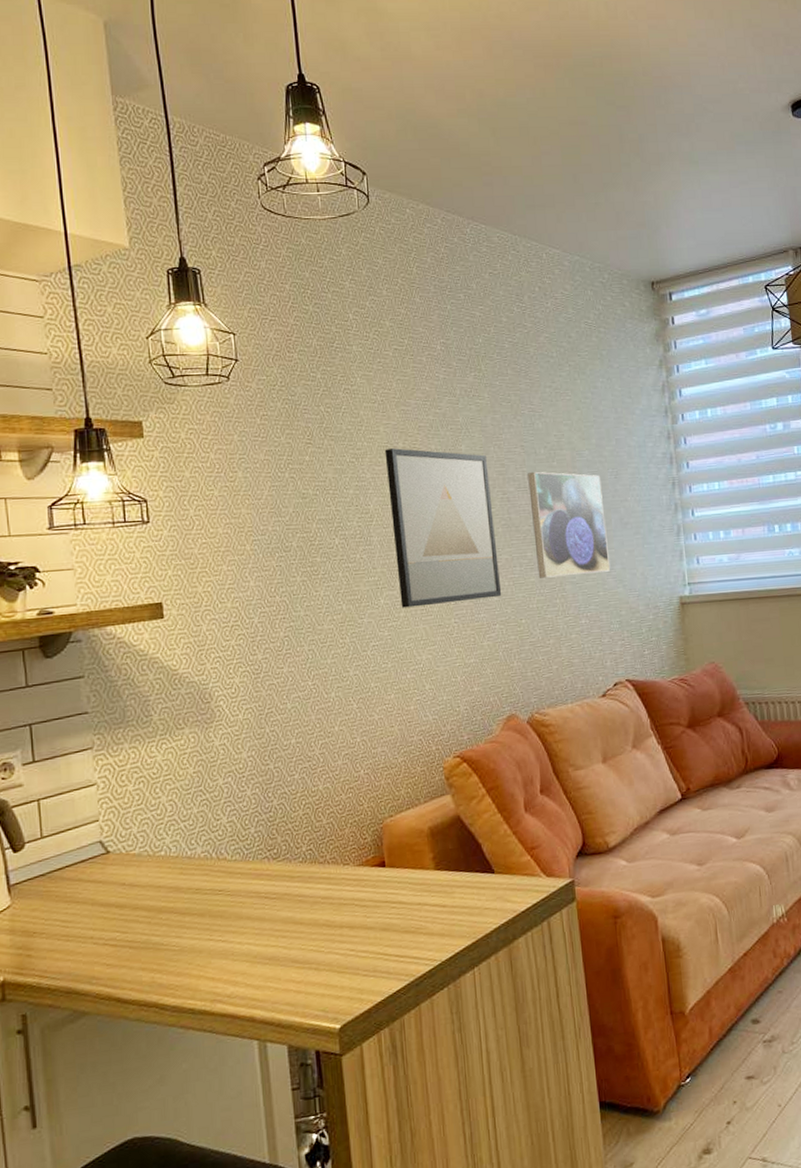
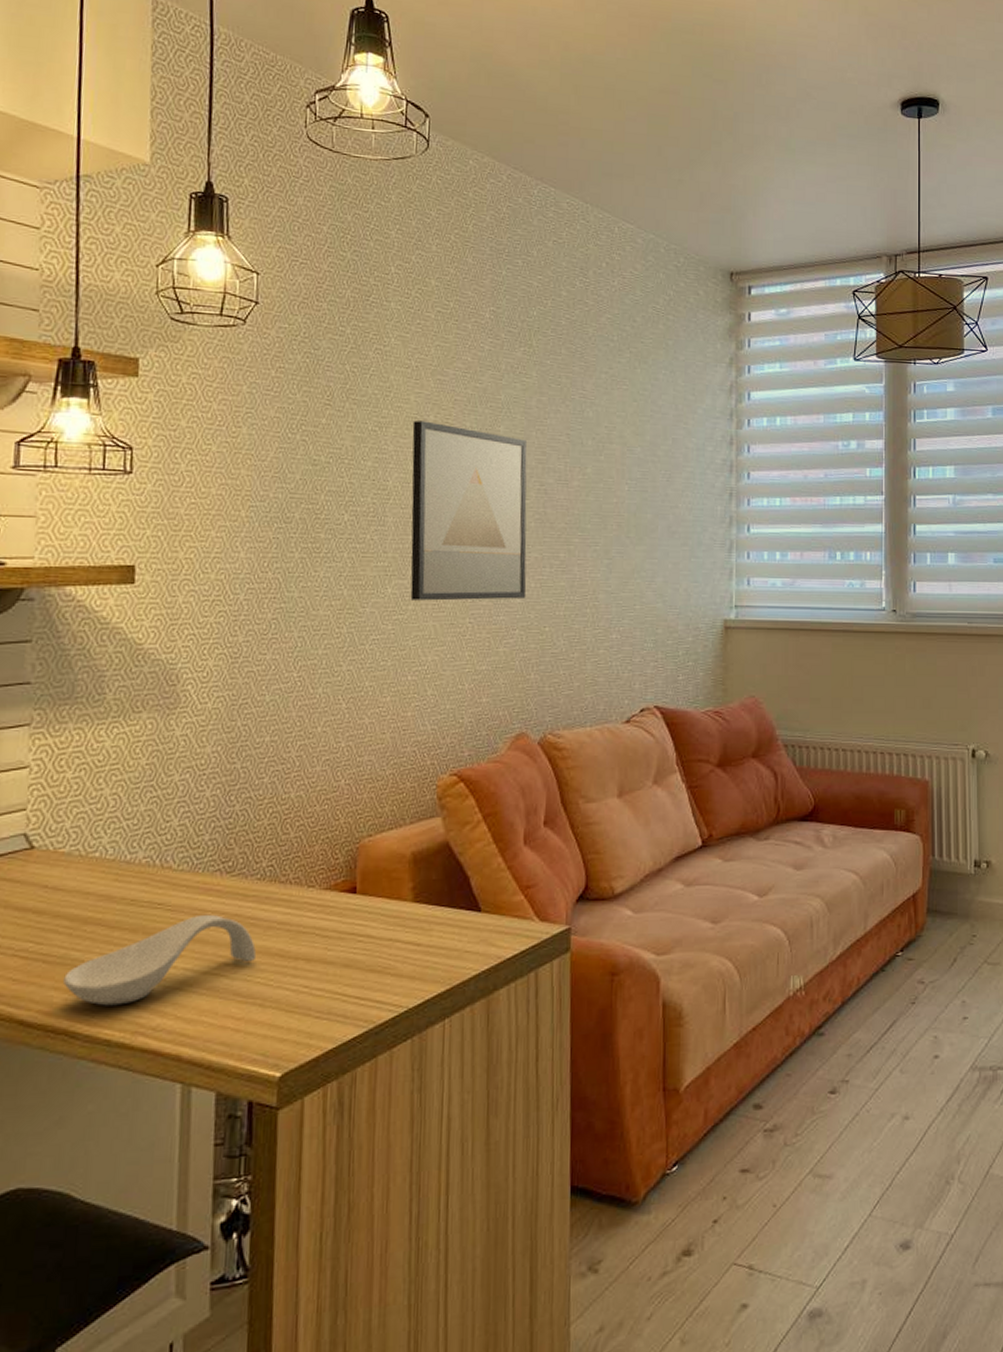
spoon rest: none [149,895,308,981] -> present [63,914,257,1006]
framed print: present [528,471,611,579] -> none [569,464,651,584]

